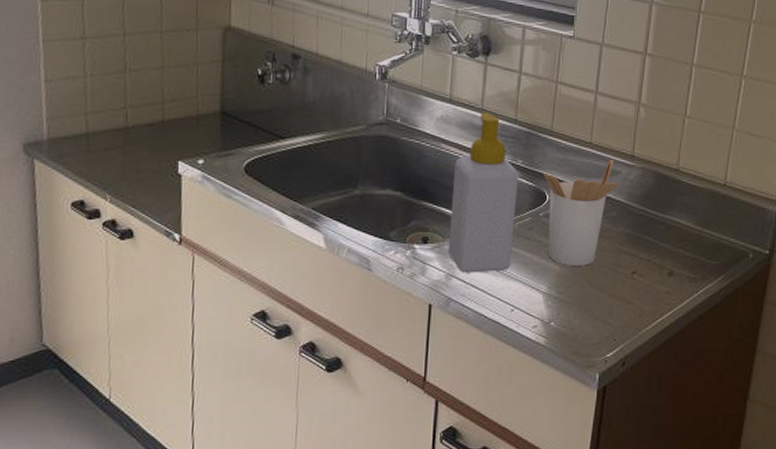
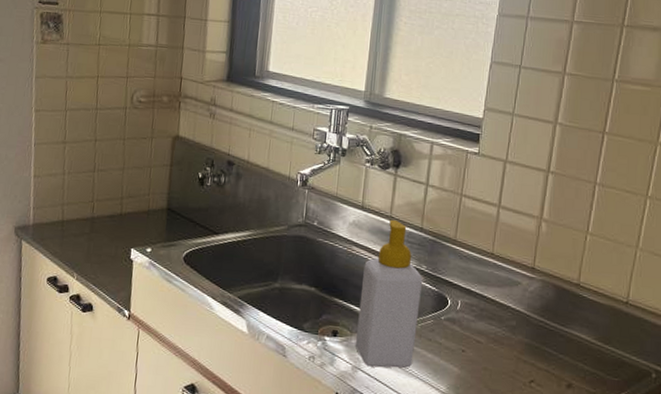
utensil holder: present [544,160,618,266] -> none [446,271,518,370]

